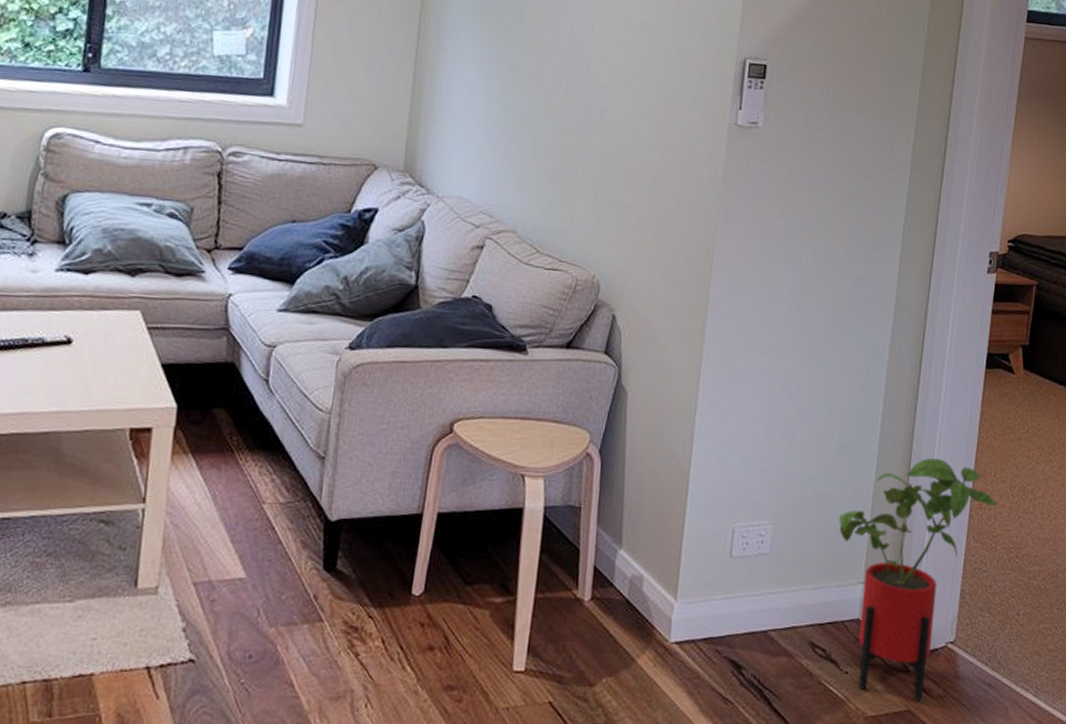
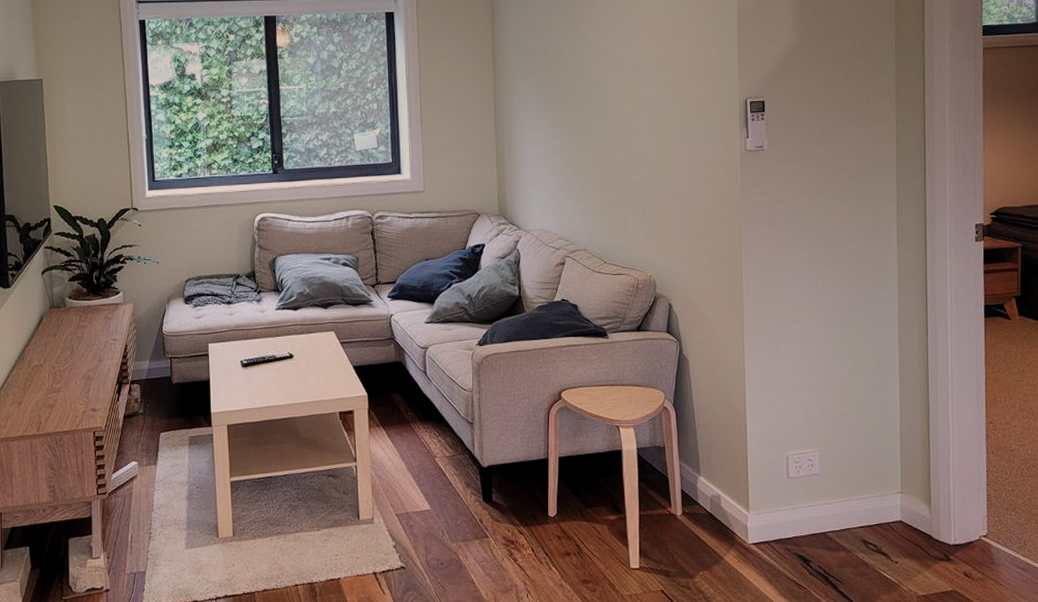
house plant: present [839,458,997,702] -> none [873,392,1010,583]

